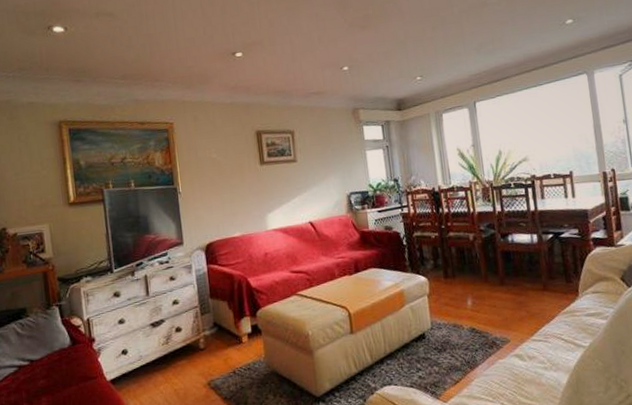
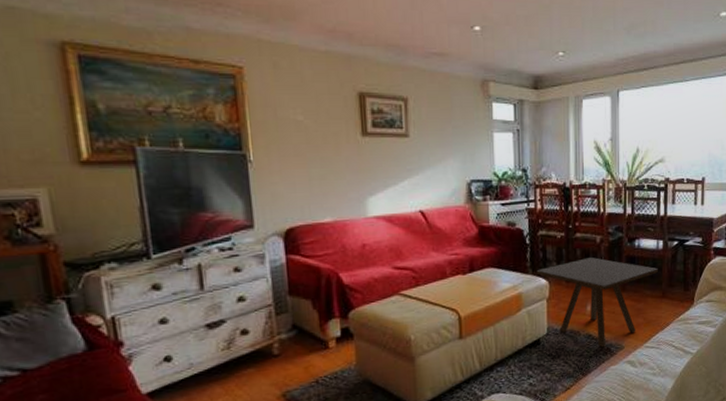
side table: none [415,254,537,341] -> present [536,257,659,348]

